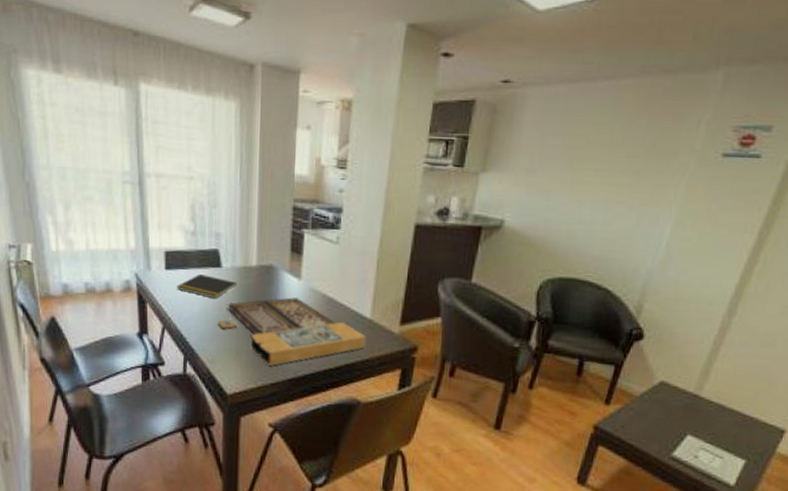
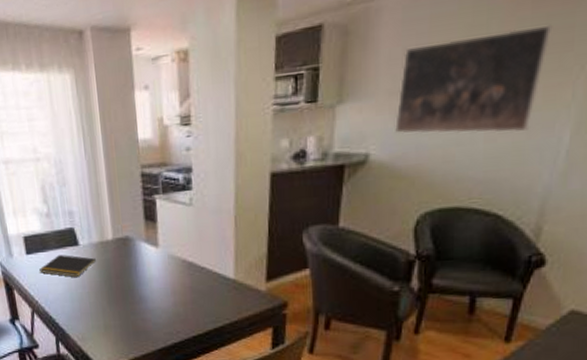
board game: present [217,297,366,366] -> none [82,266,233,337]
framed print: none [528,133,663,221] -> present [395,24,553,134]

